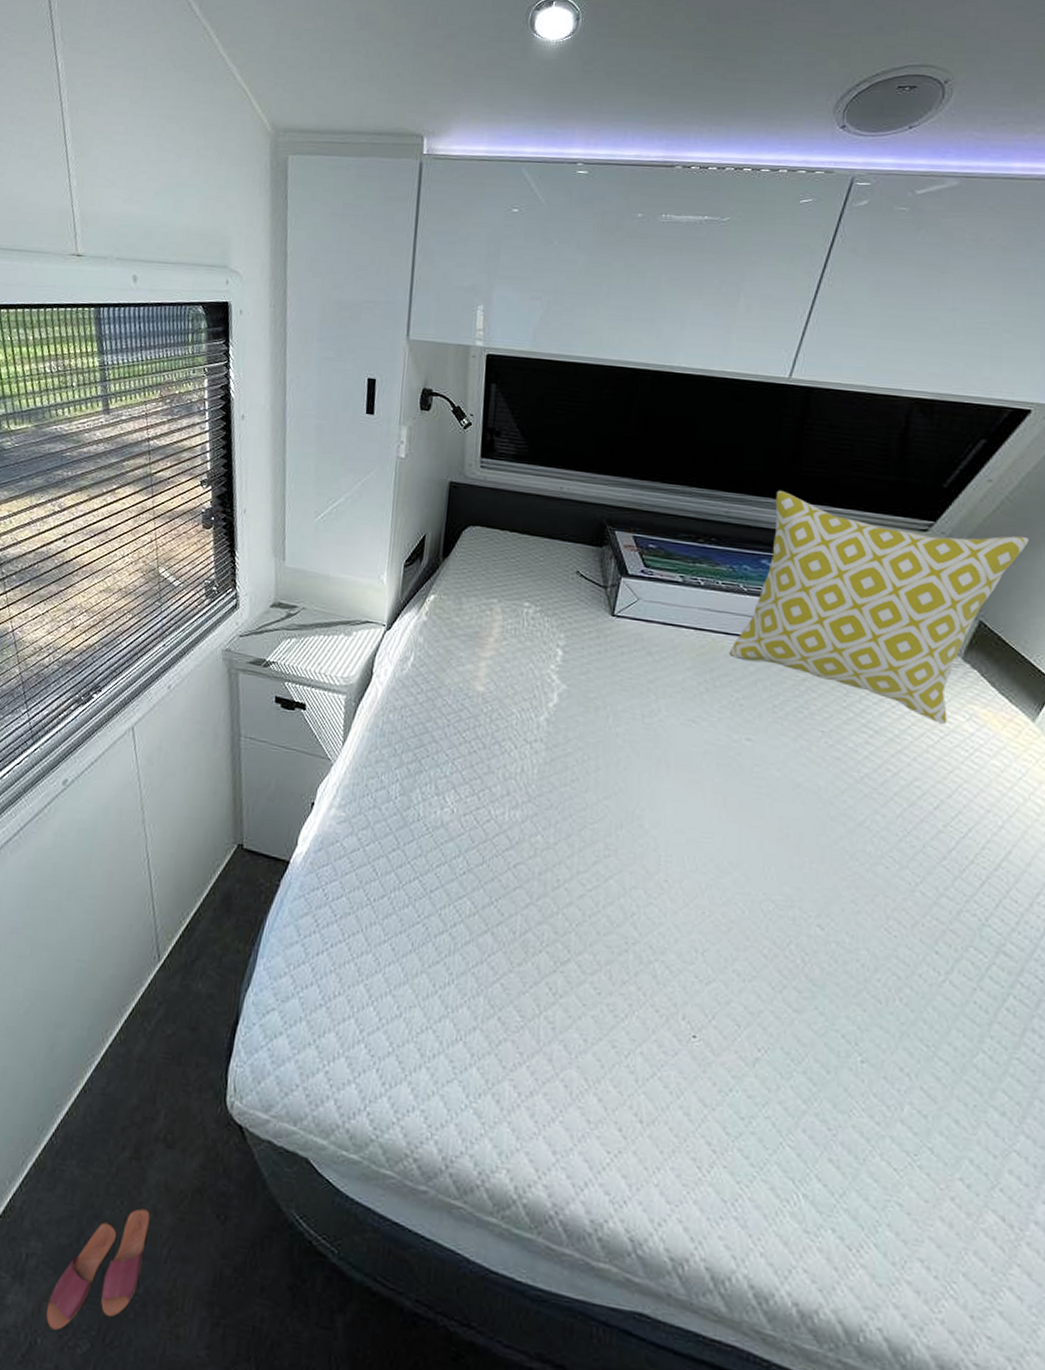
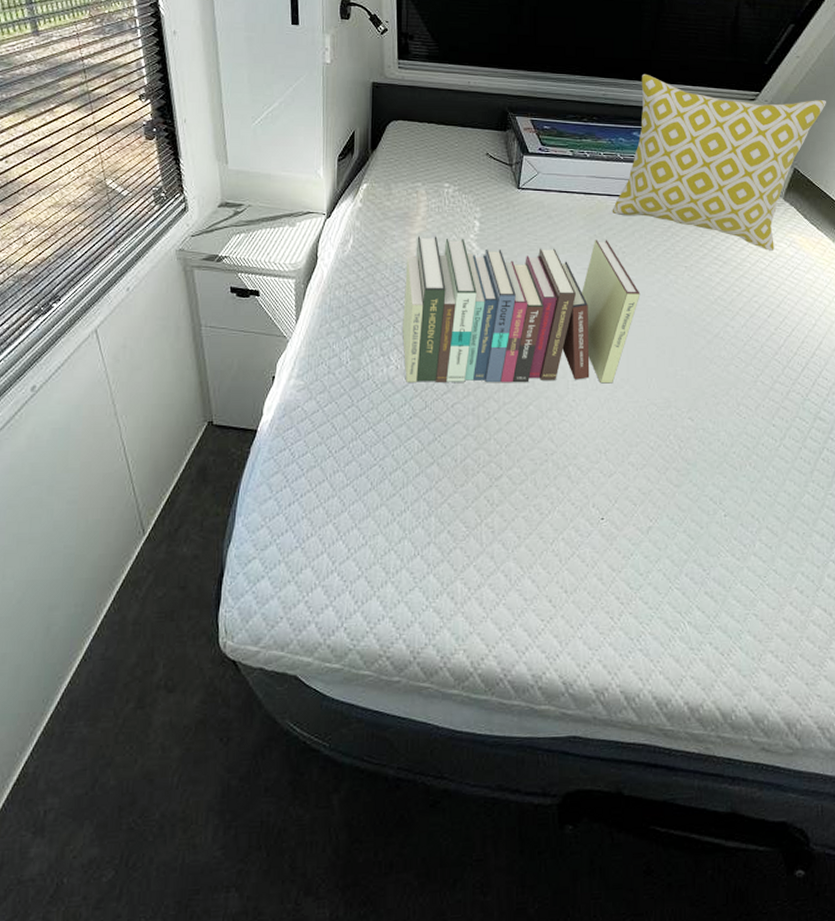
slippers: present [46,1208,150,1331] -> none [70,748,159,868]
books: none [461,660,692,857] -> present [403,236,590,383]
book: none [684,686,761,867] -> present [582,240,641,384]

